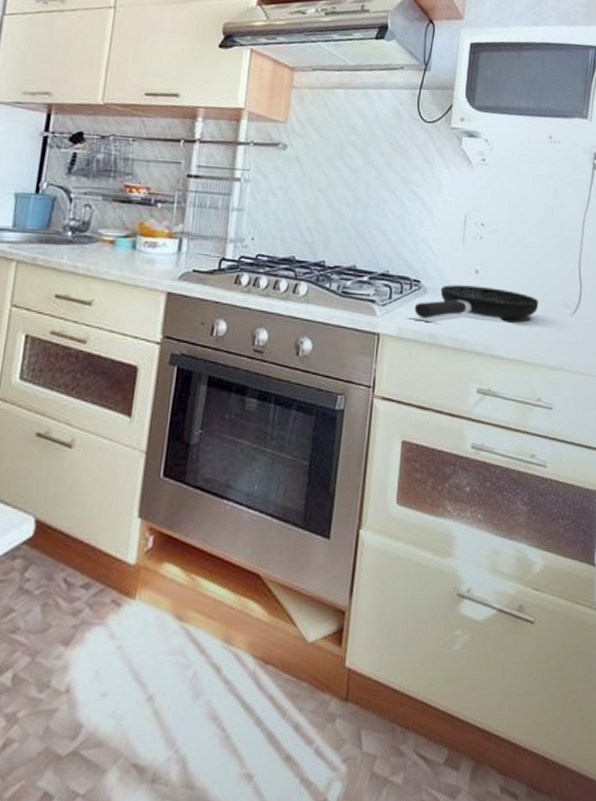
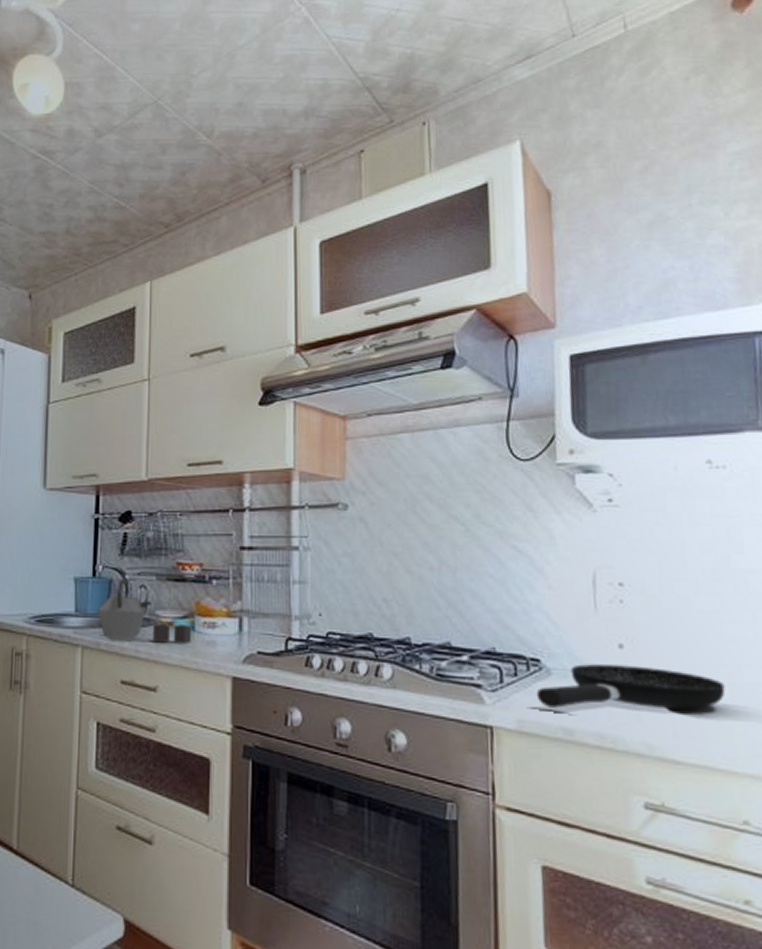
kettle: none [37,196,134,261] -> present [98,578,192,643]

